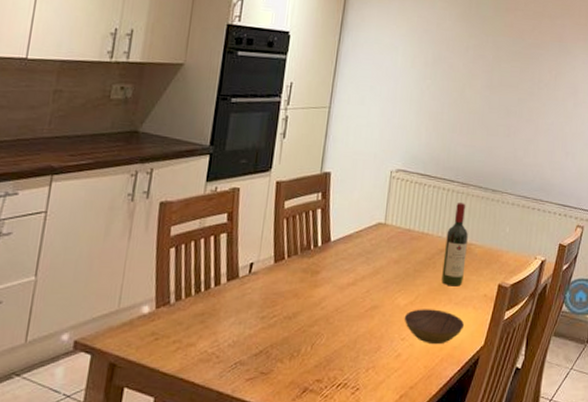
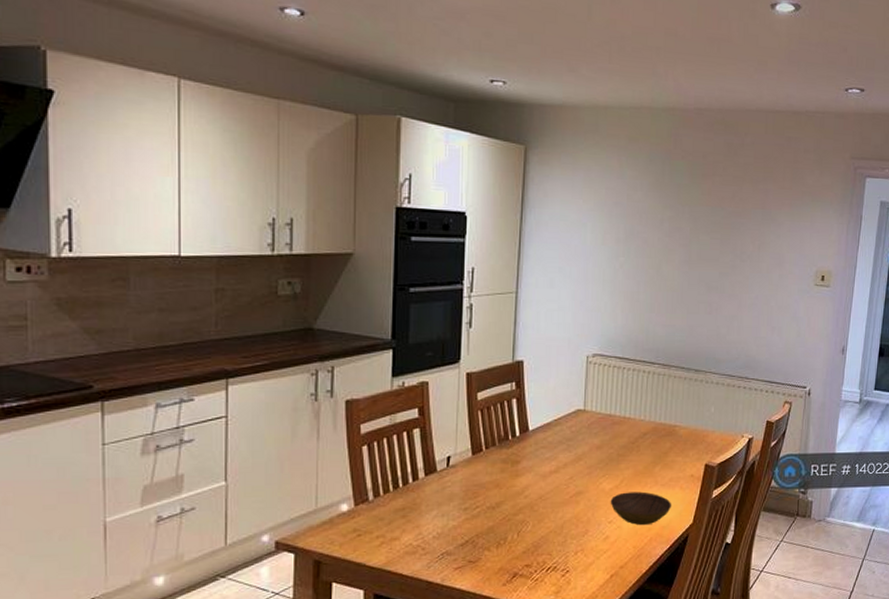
wine bottle: present [442,203,469,287] -> none [647,385,673,469]

